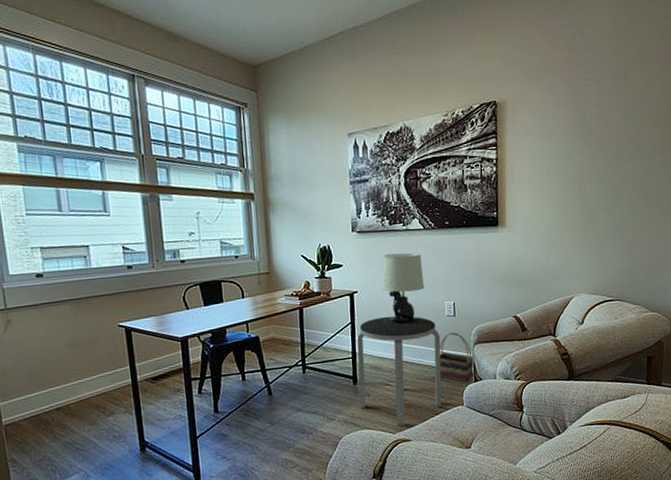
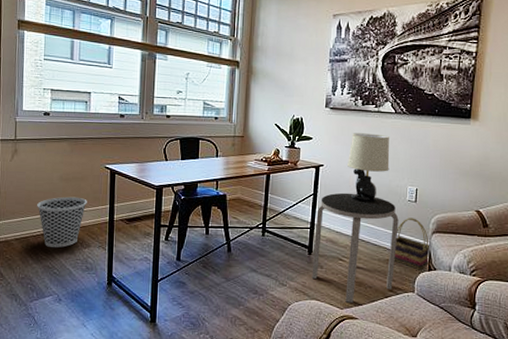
wastebasket: none [44,362,104,422] -> present [37,196,87,248]

